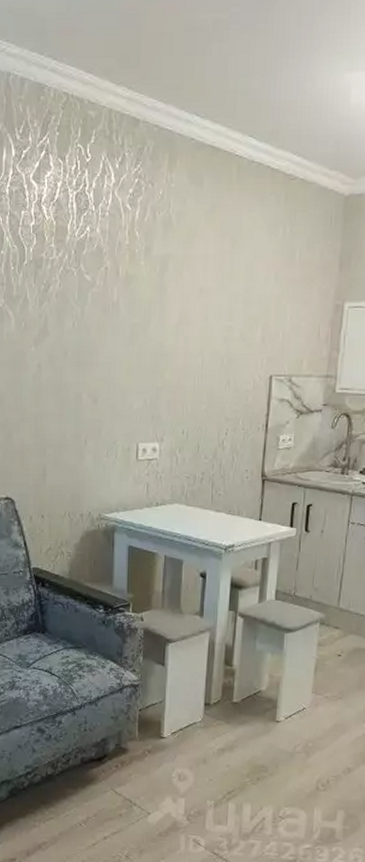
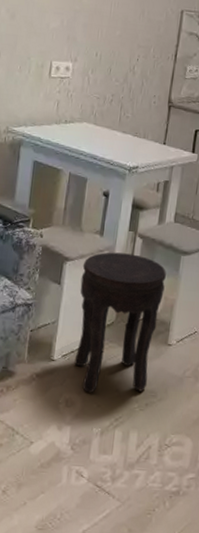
side table: none [183,632,270,768] -> present [74,252,166,393]

